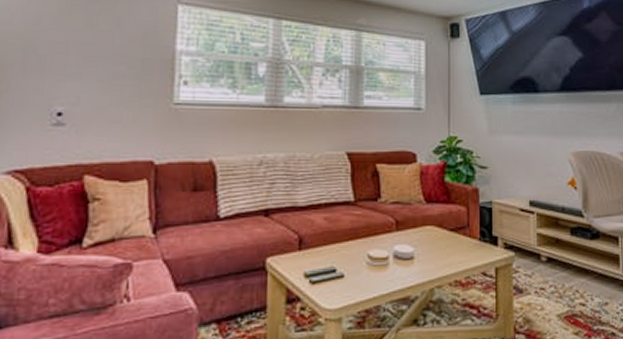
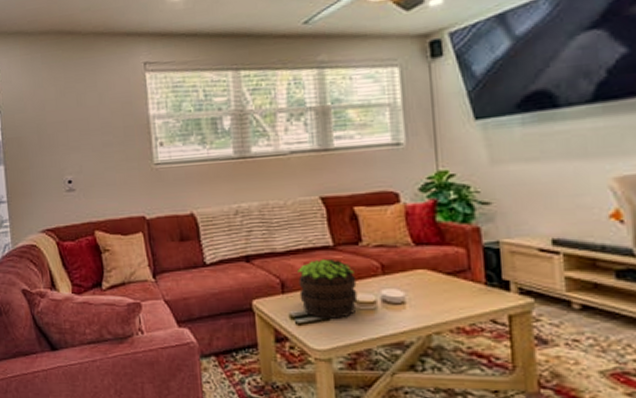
potted plant: none [316,214,373,276] -> present [298,258,358,319]

